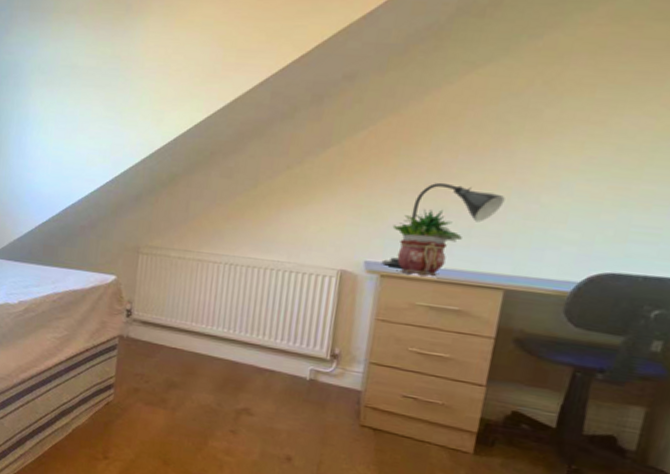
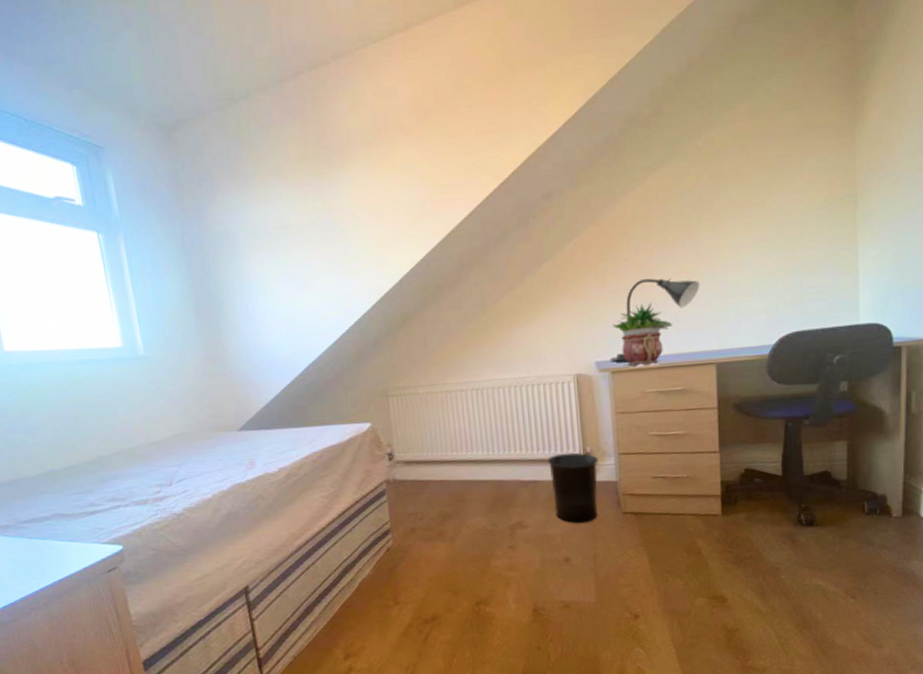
waste bin: none [286,348,346,426] -> present [547,452,599,523]

